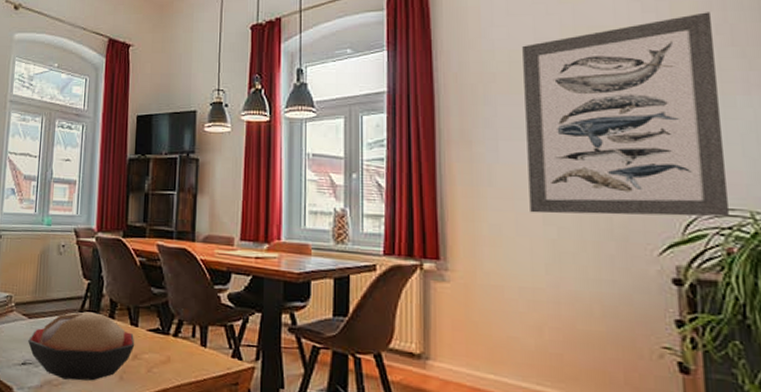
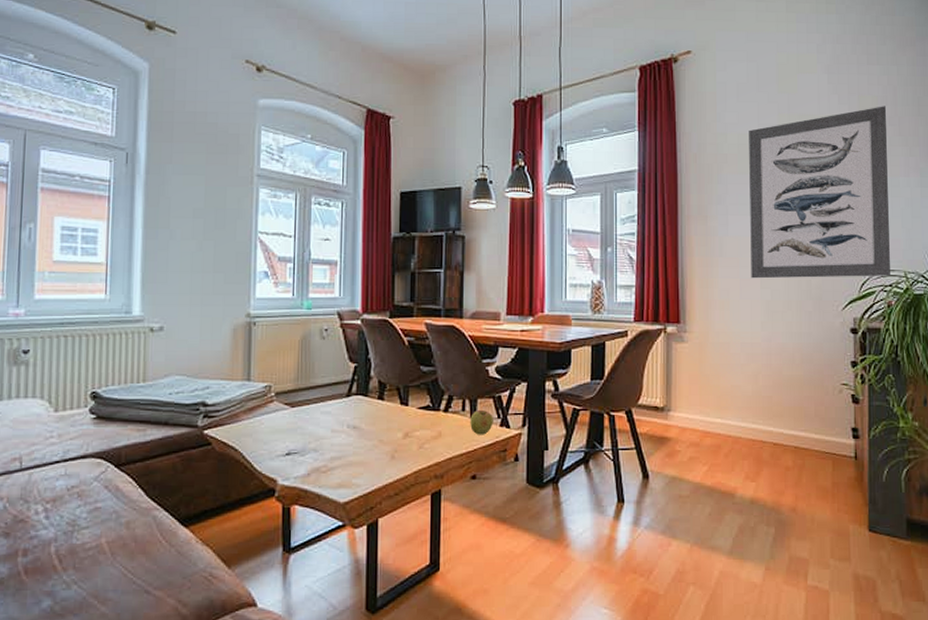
decorative bowl: present [28,312,135,381] -> none [292,395,406,465]
apple: none [200,338,225,365] -> present [470,410,493,435]

